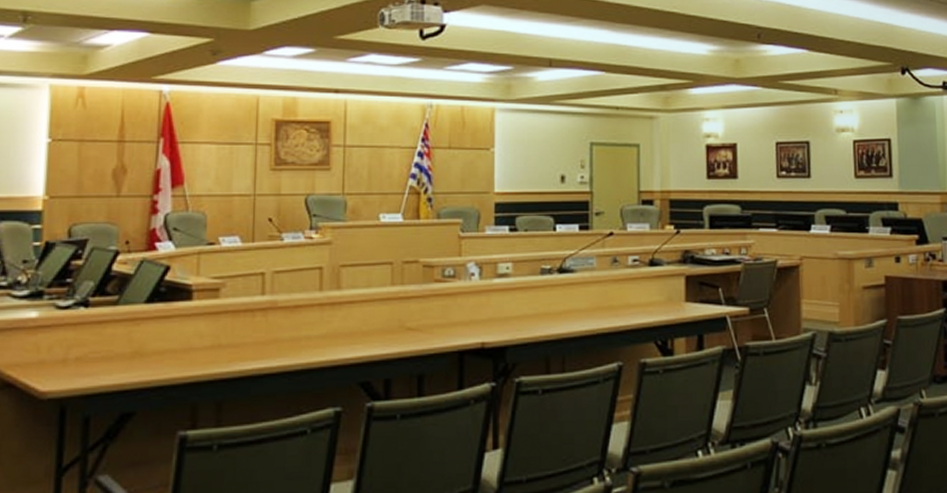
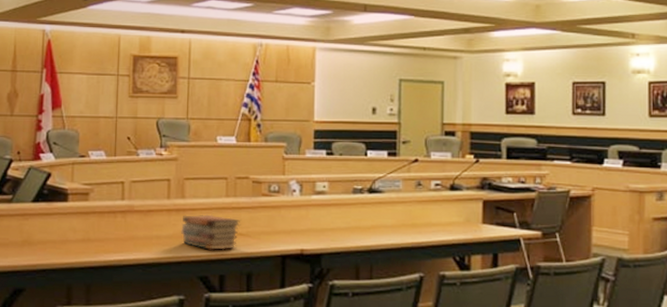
book stack: none [337,307,410,351] -> present [181,214,241,251]

